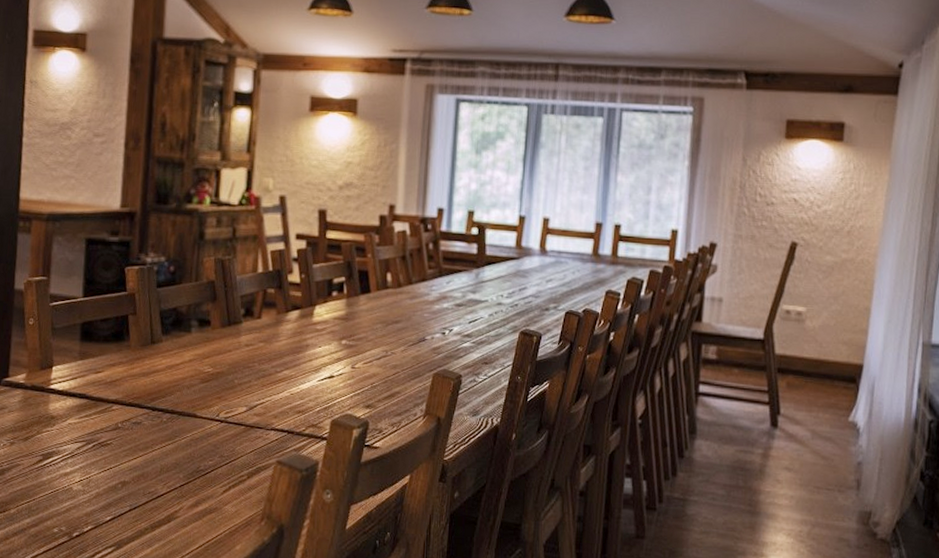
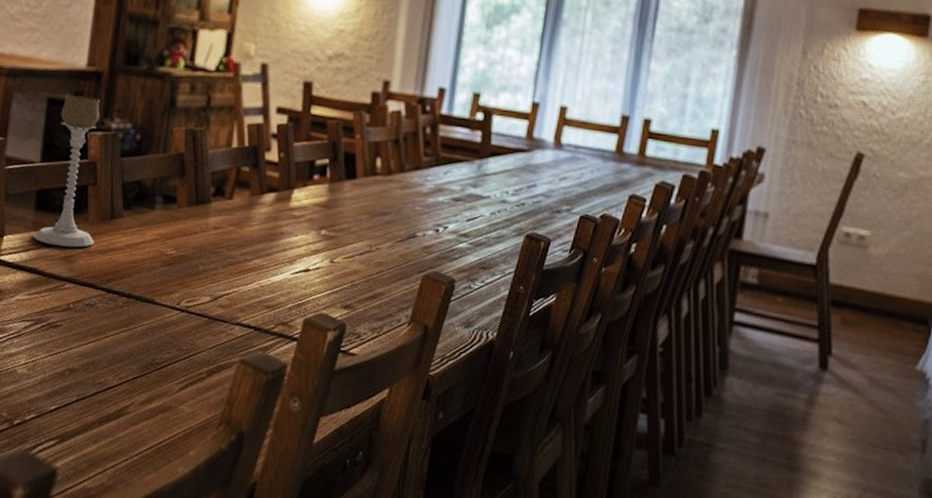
candle holder: none [81,234,138,373] -> present [34,94,100,248]

